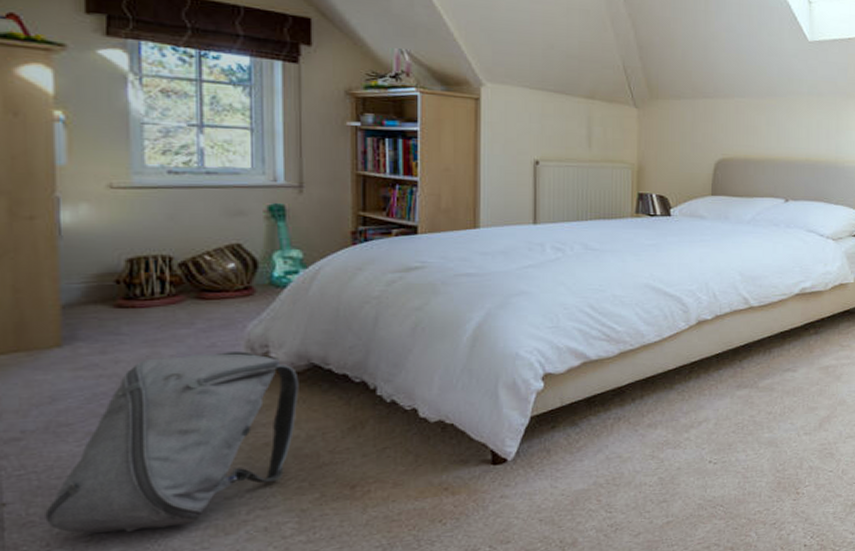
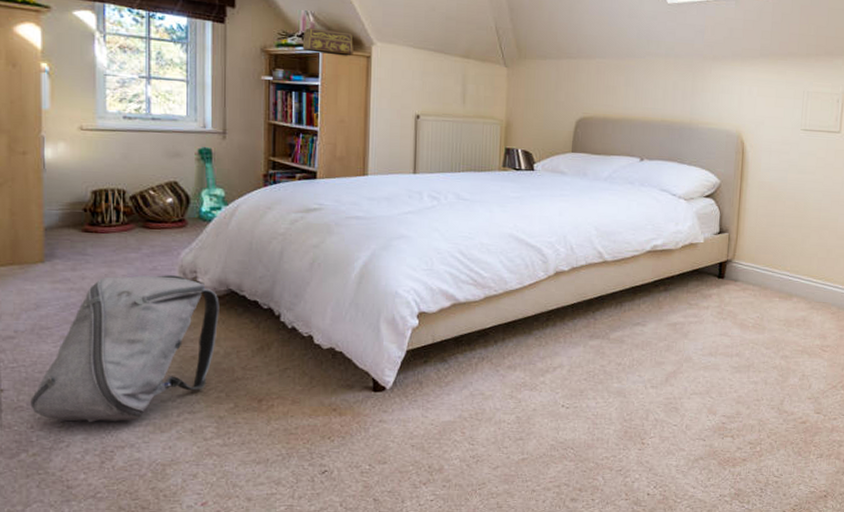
decorative box: none [396,67,459,99] -> present [302,27,353,56]

